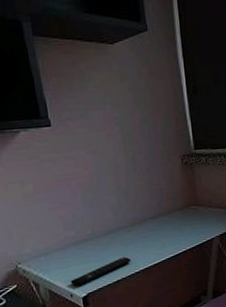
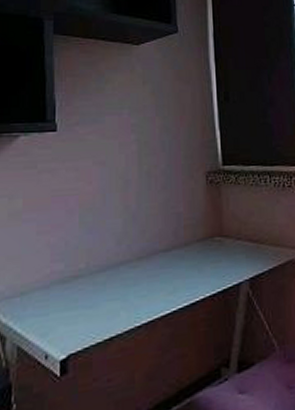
remote control: present [70,256,132,287] -> none [47,303,132,345]

